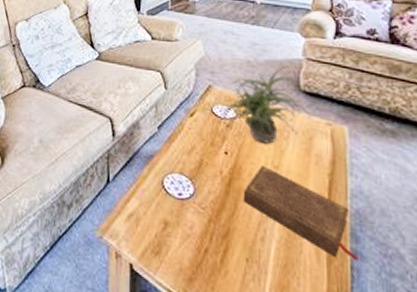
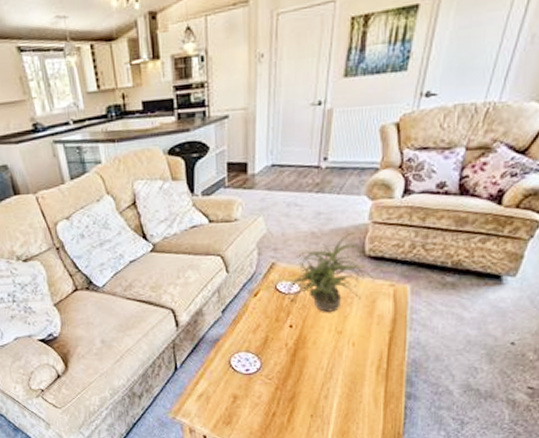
book: present [243,166,360,262] -> none [307,333,413,402]

